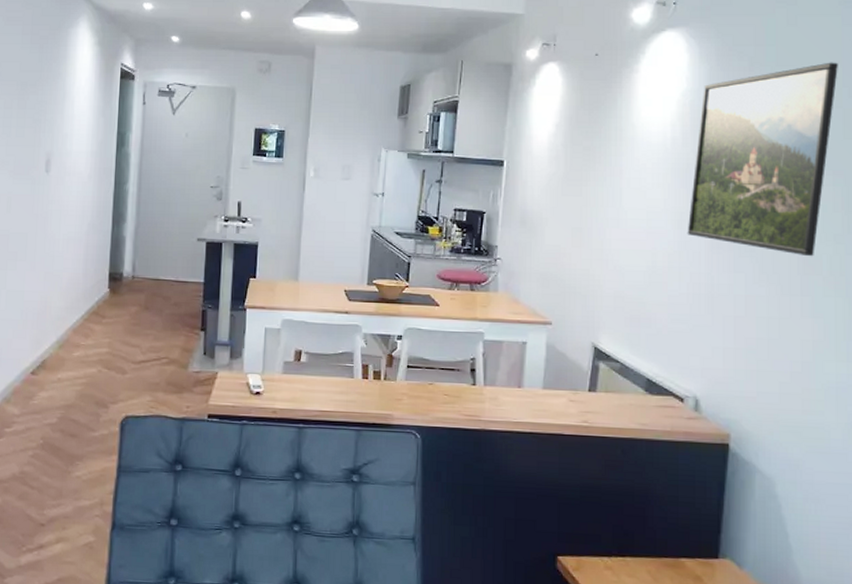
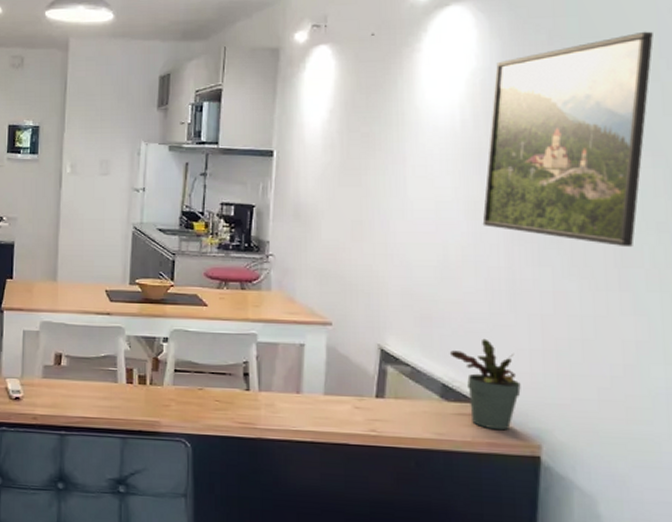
potted plant: none [654,338,715,421] -> present [449,338,521,431]

